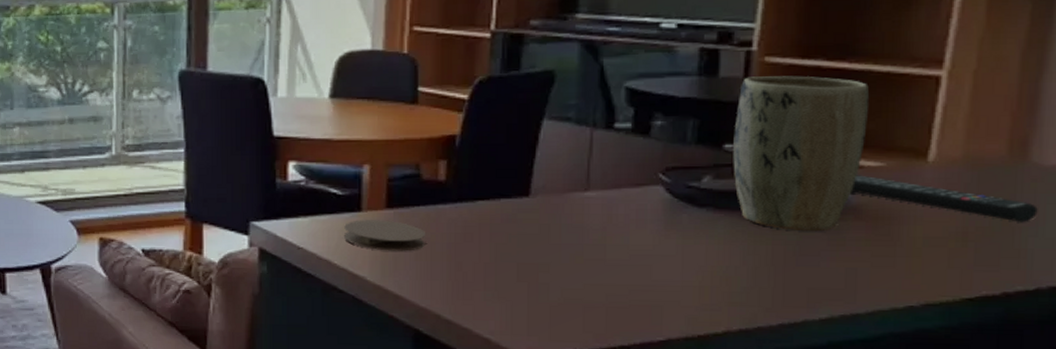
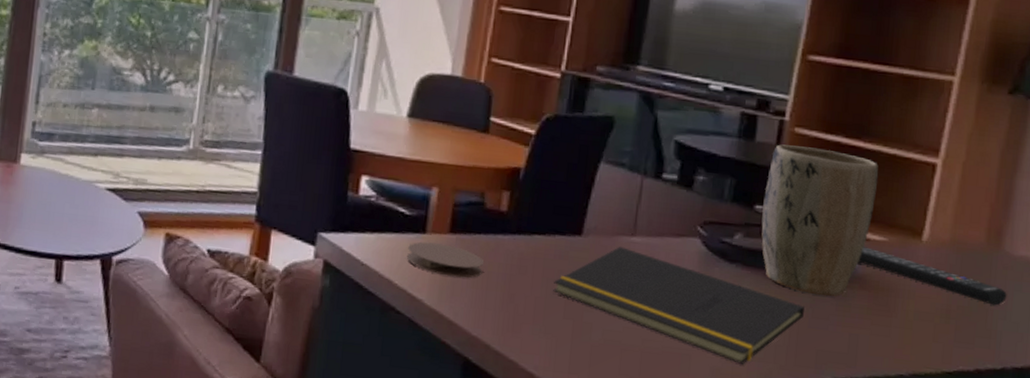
notepad: none [503,203,790,310] -> present [553,247,804,364]

